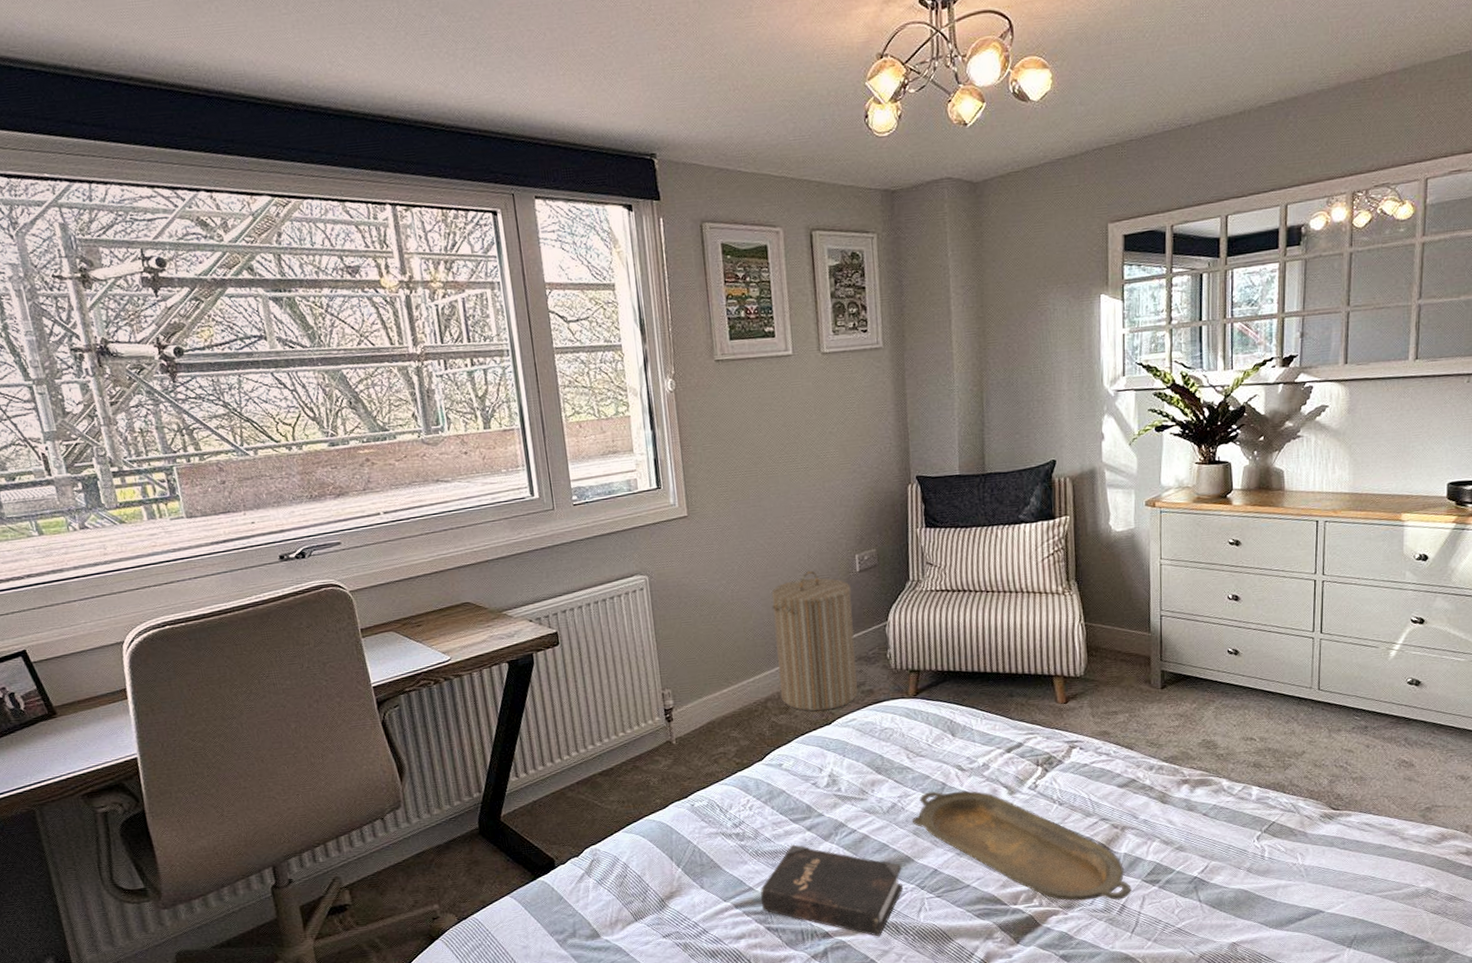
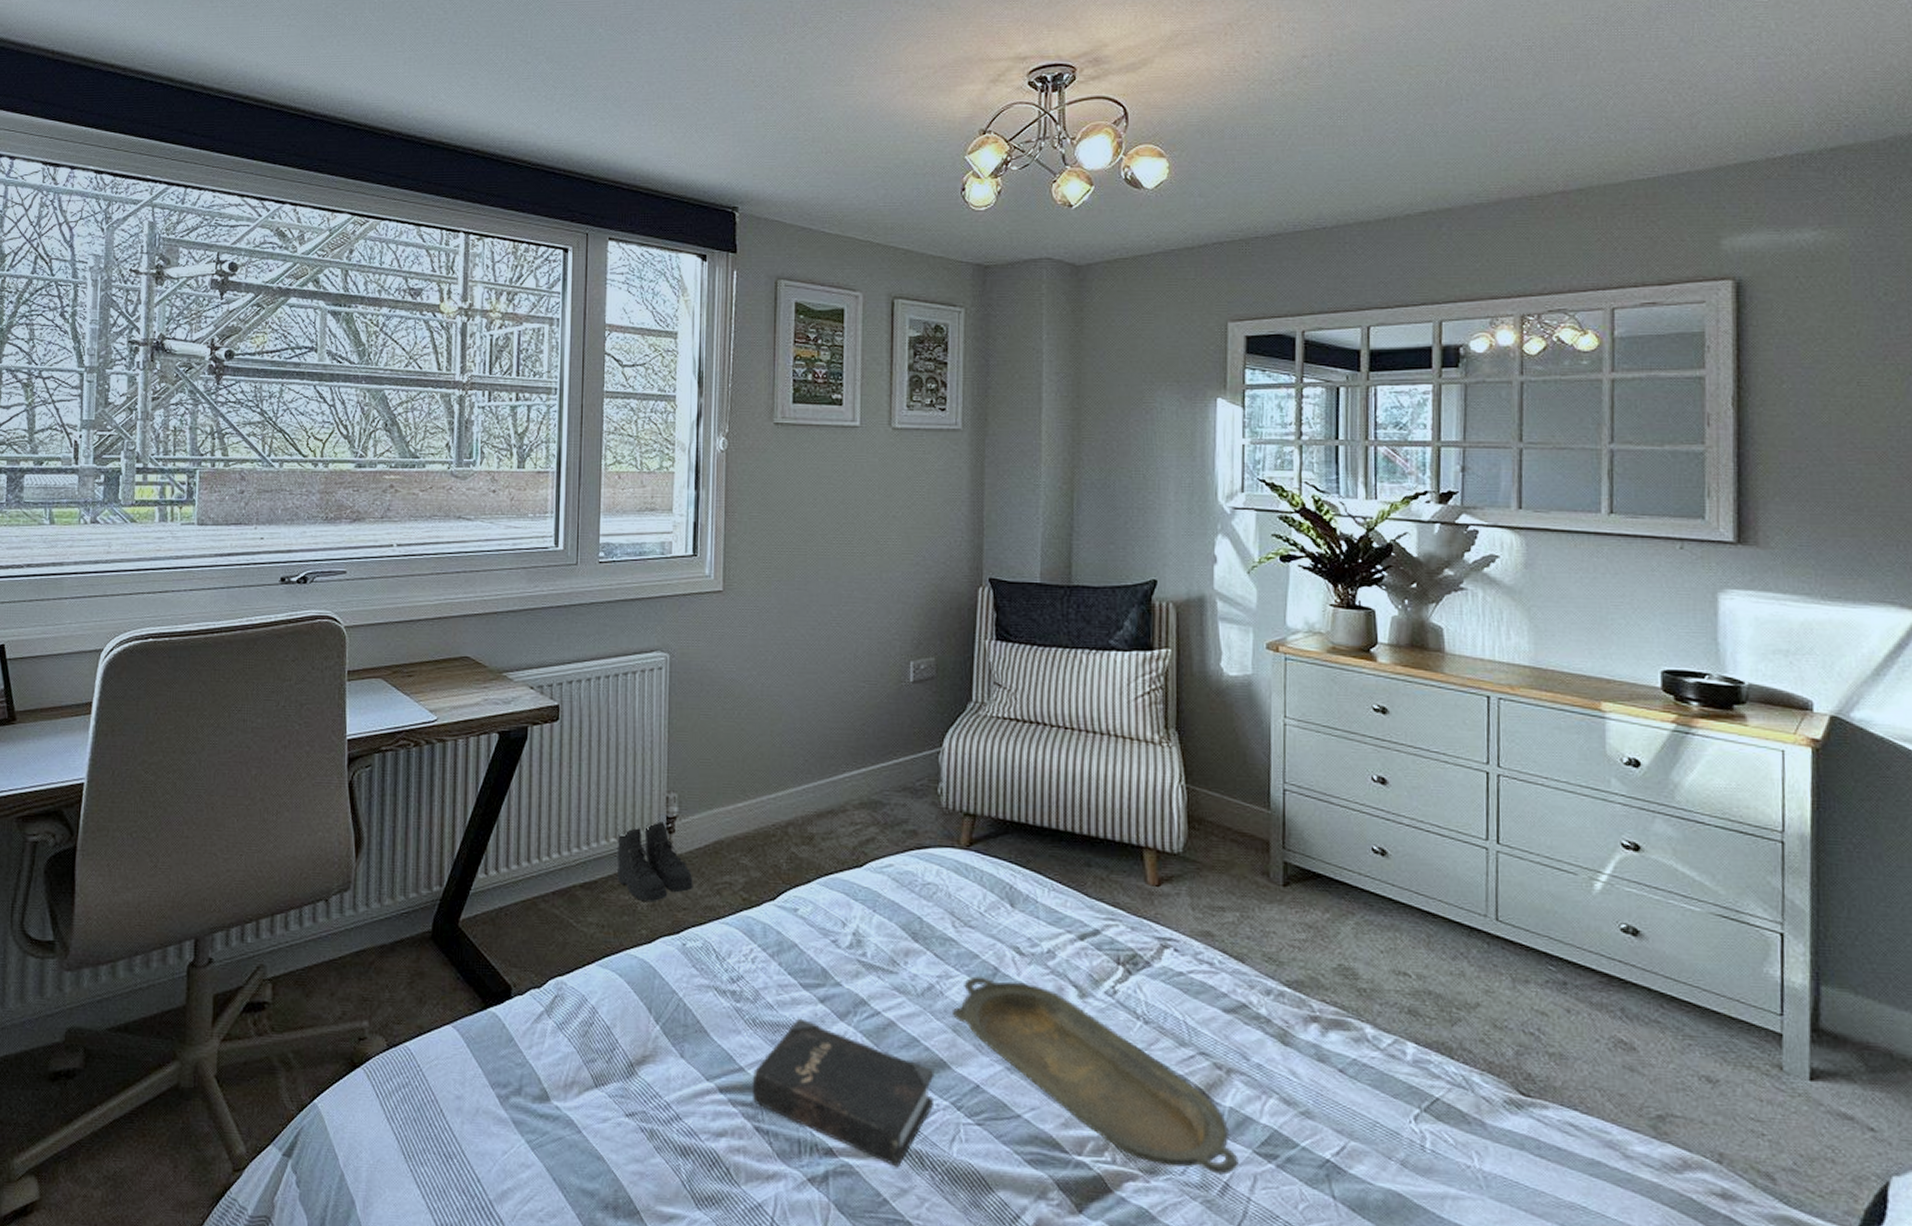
boots: none [625,713,694,778] -> present [617,821,693,902]
laundry hamper: present [771,570,859,712] -> none [805,672,901,849]

